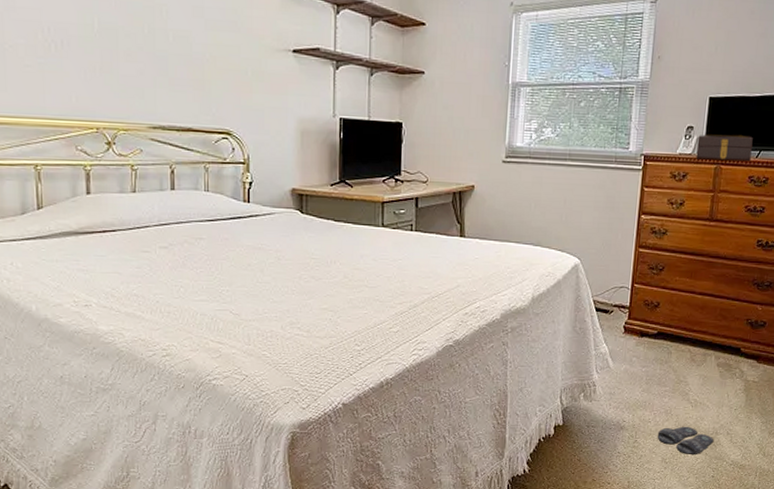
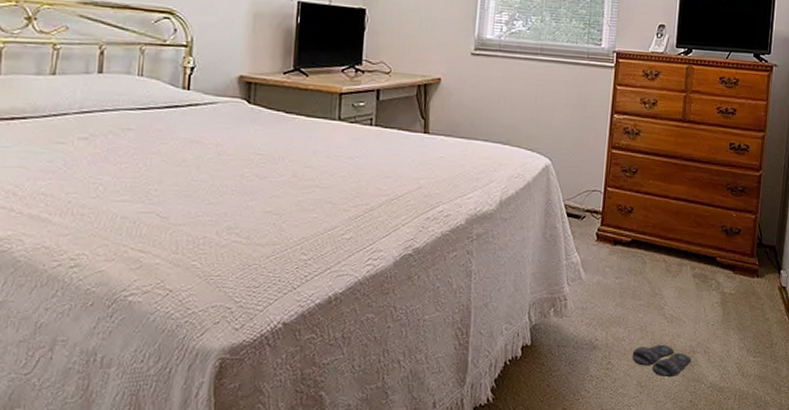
jewelry box: present [696,134,753,162] -> none [668,33,723,63]

